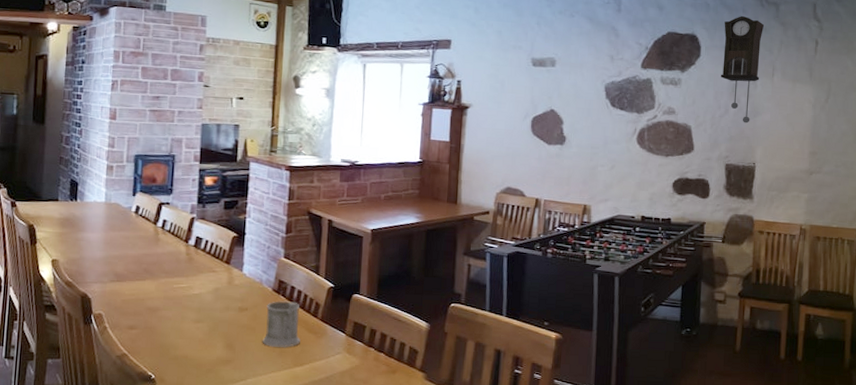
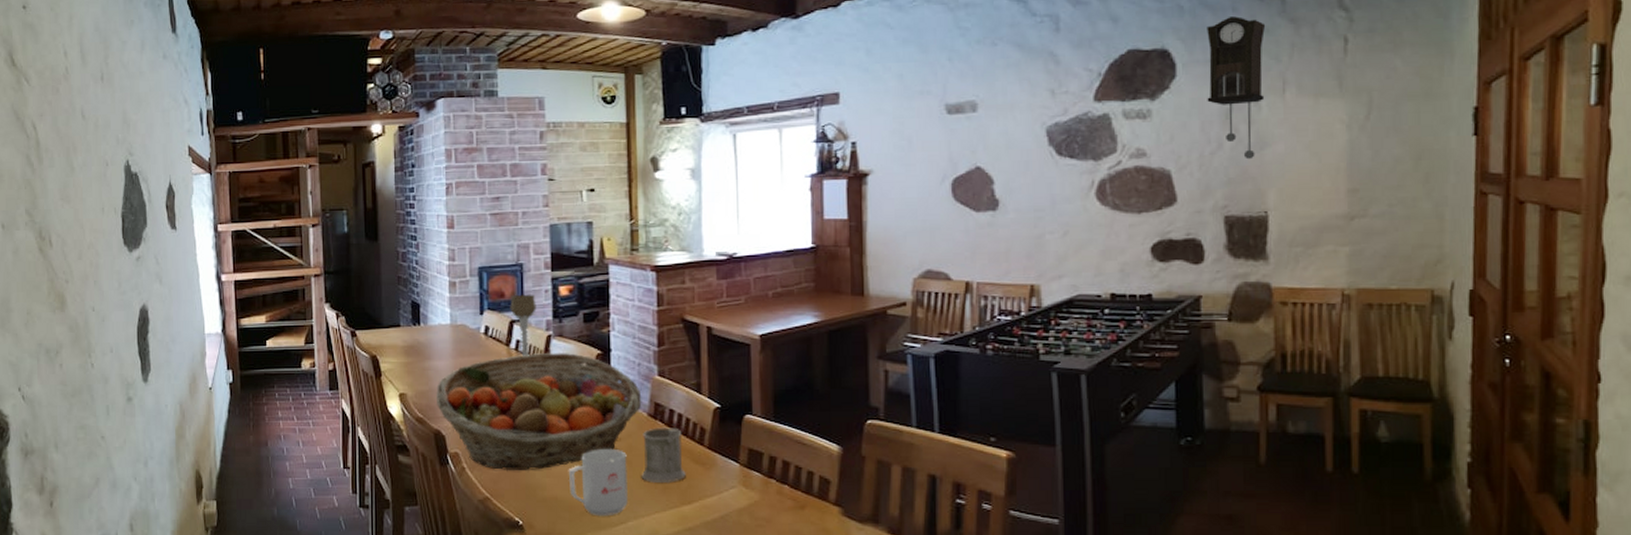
fruit basket: none [86,232,269,332] -> present [436,352,642,470]
candle holder: none [160,181,184,234] -> present [510,294,537,356]
mug: none [199,316,251,374] -> present [568,448,628,517]

